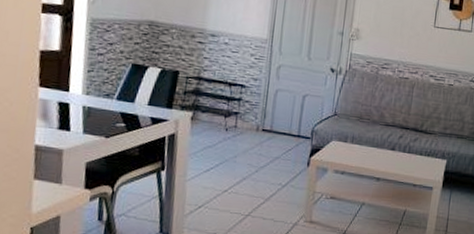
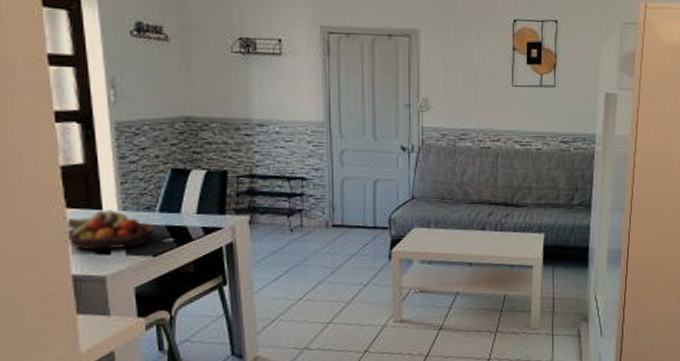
fruit bowl: none [34,92,112,128] -> present [65,210,156,251]

